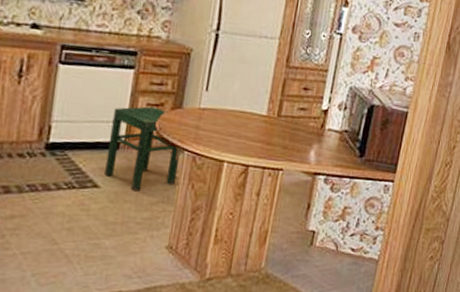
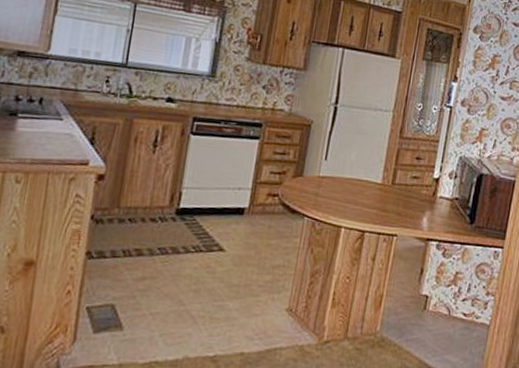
stool: present [105,106,181,192] -> none [230,174,302,255]

